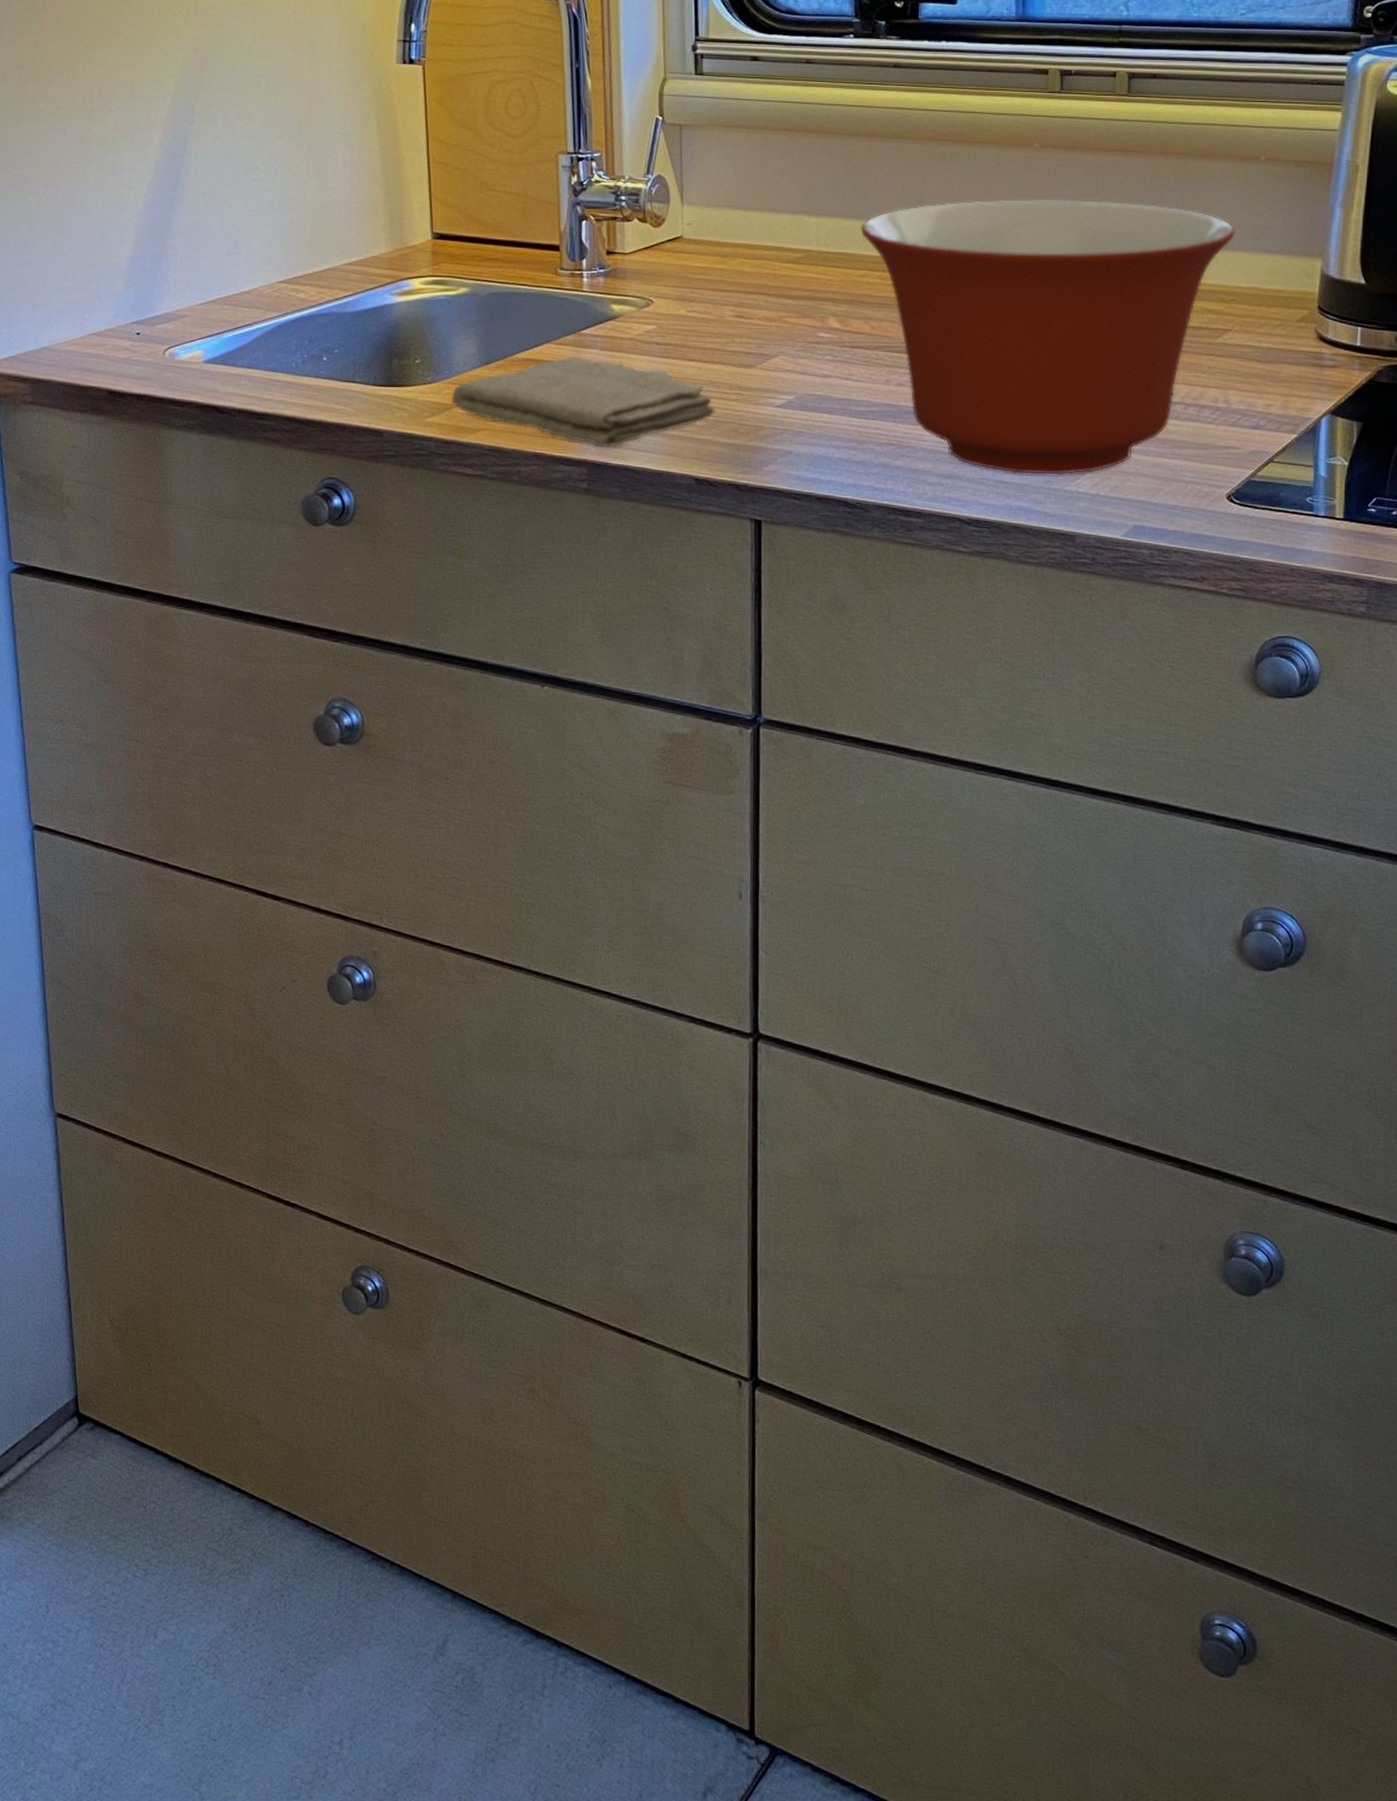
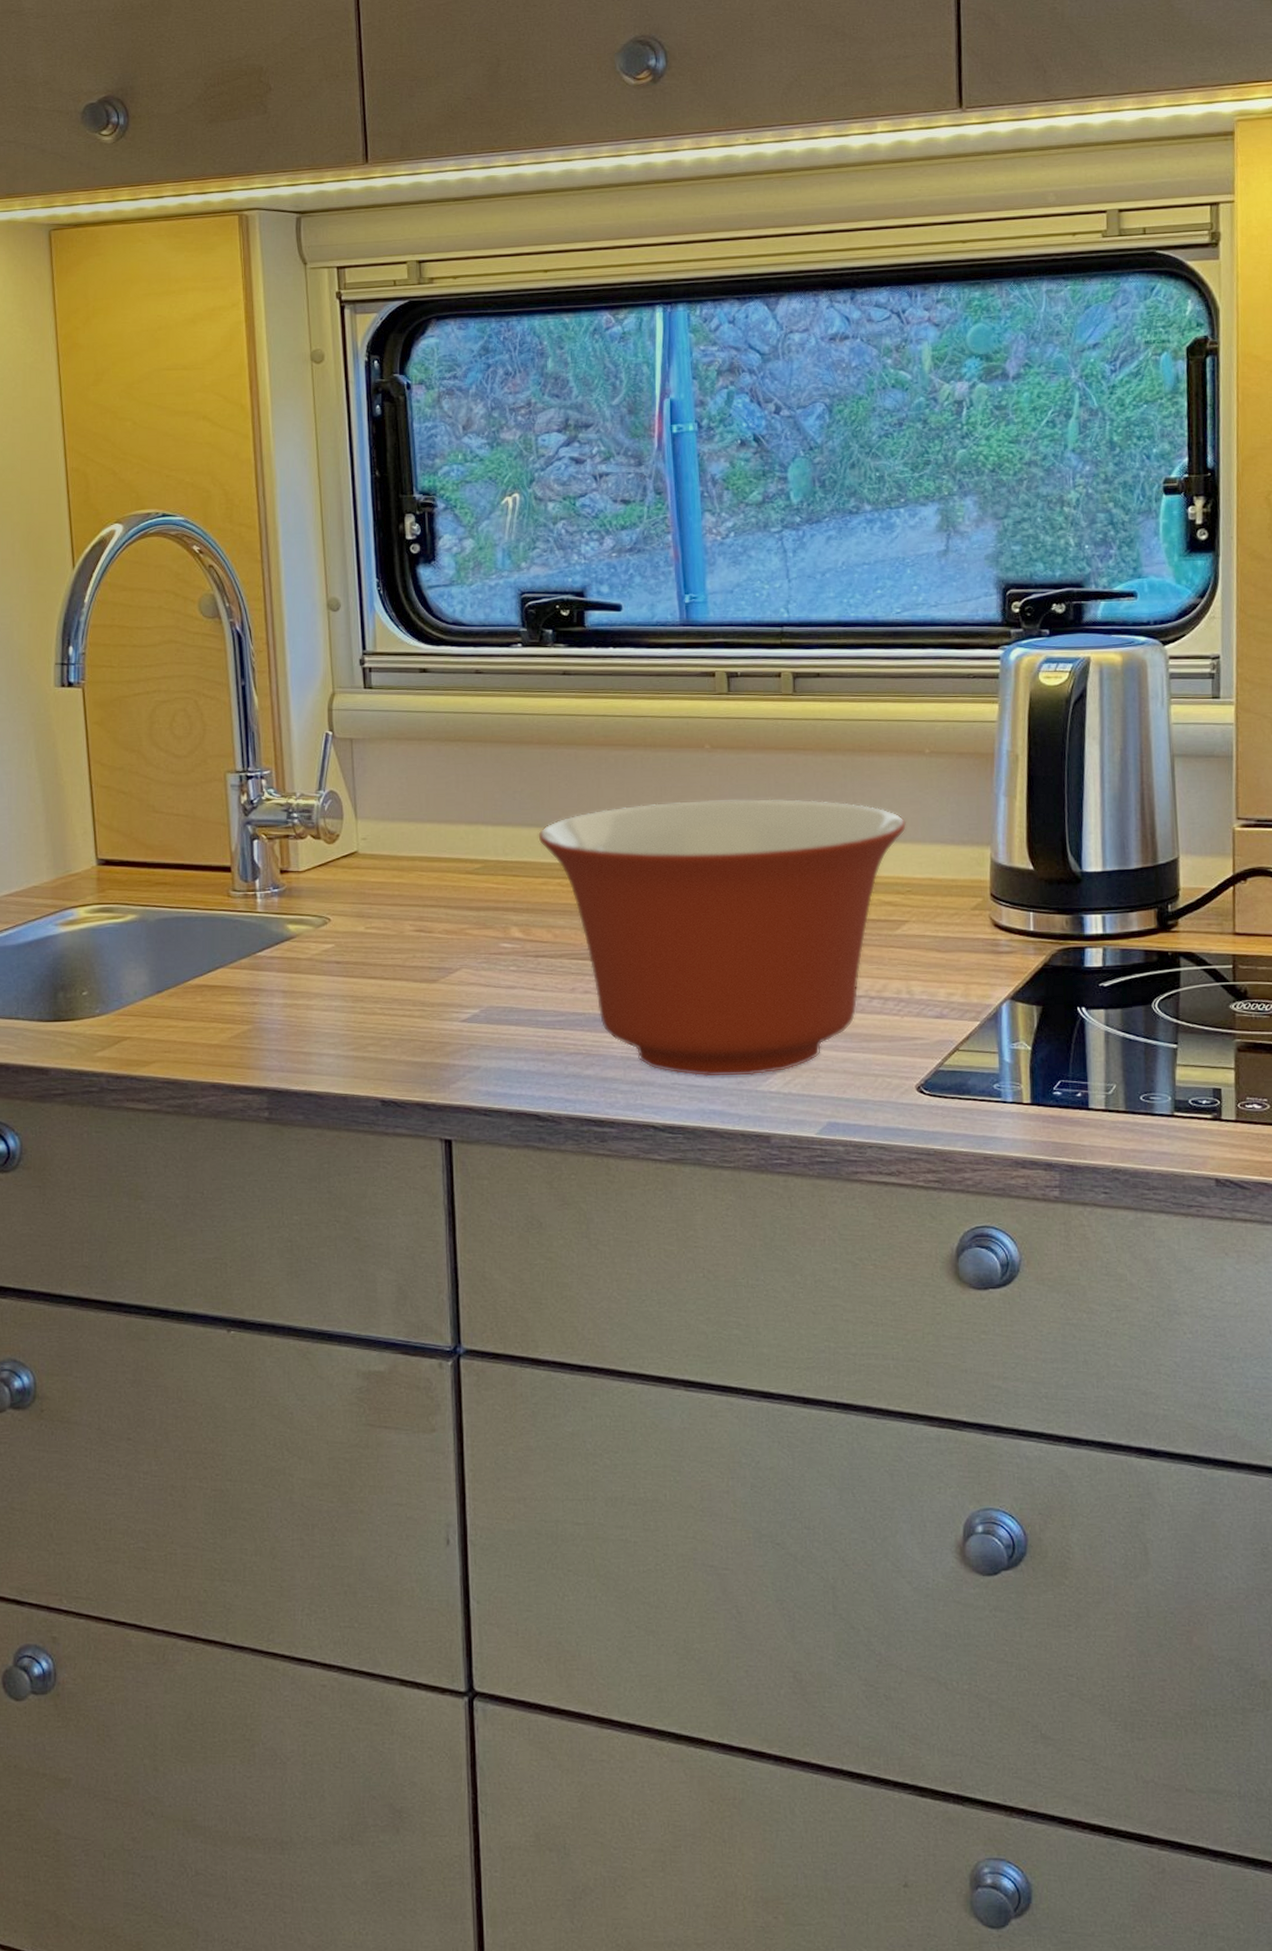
washcloth: present [450,356,715,448] -> none [121,980,399,1074]

